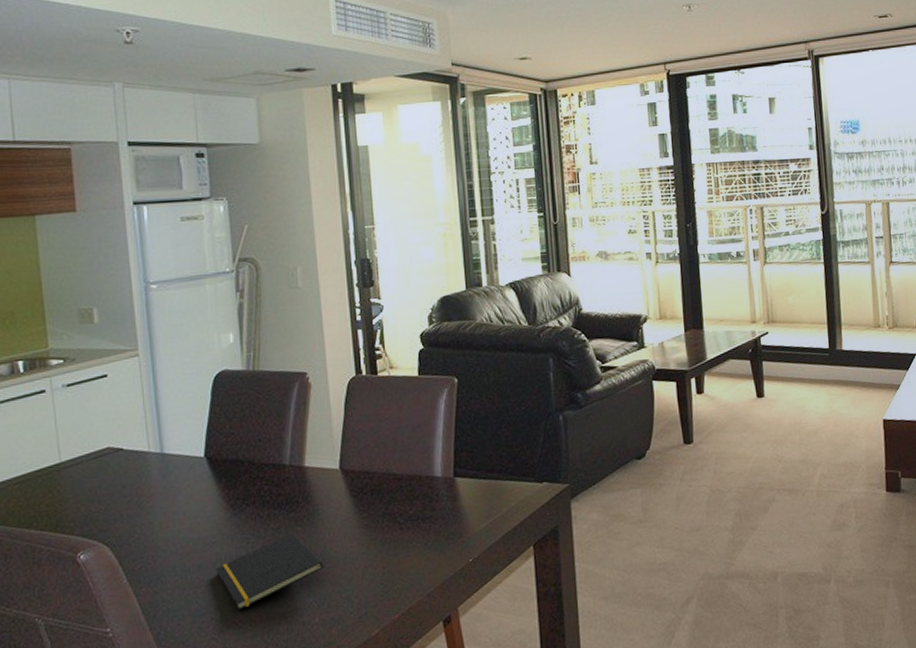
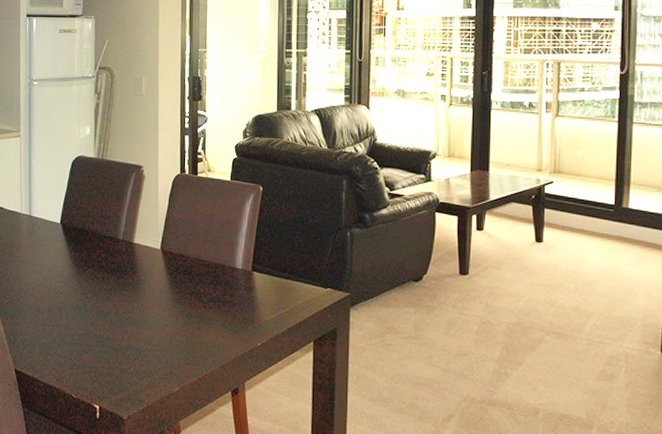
notepad: present [215,533,324,611] -> none [60,295,141,350]

